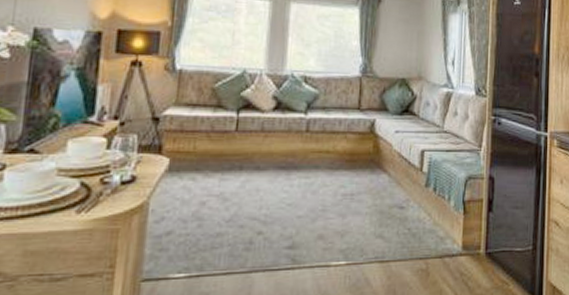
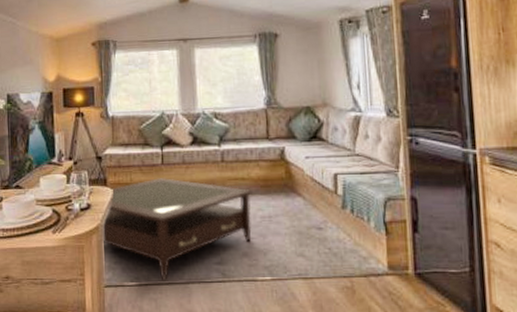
coffee table: none [146,147,338,271] -> present [102,178,254,281]

